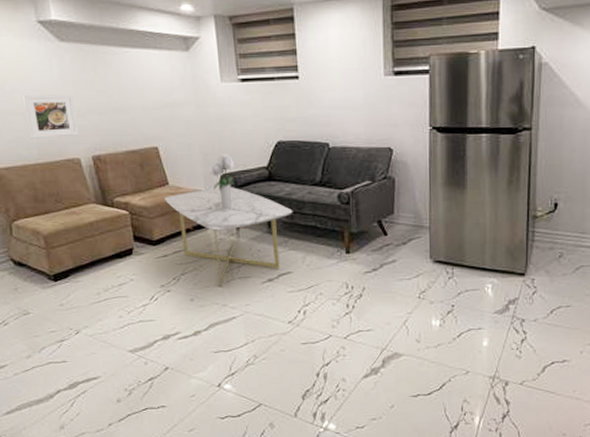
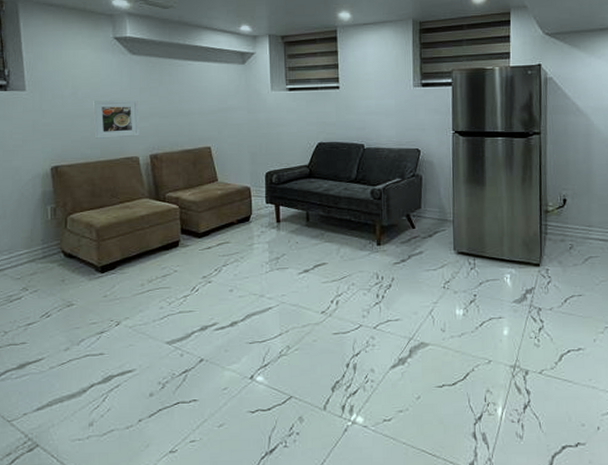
coffee table: present [164,187,293,288] -> none [212,183,330,278]
bouquet: present [208,154,234,209] -> none [255,154,278,204]

